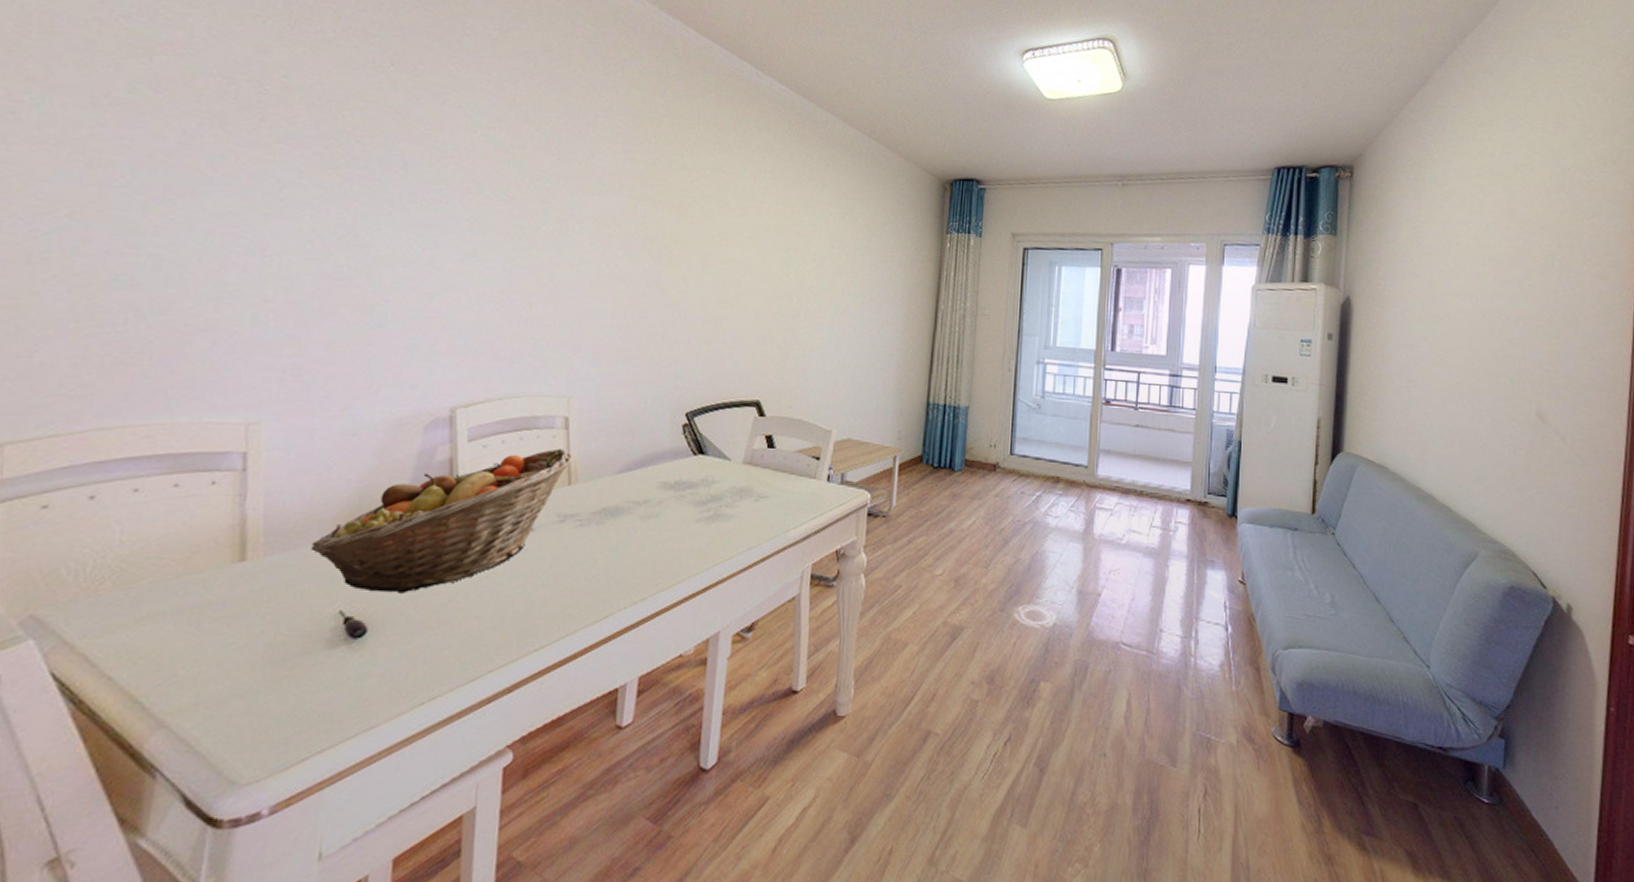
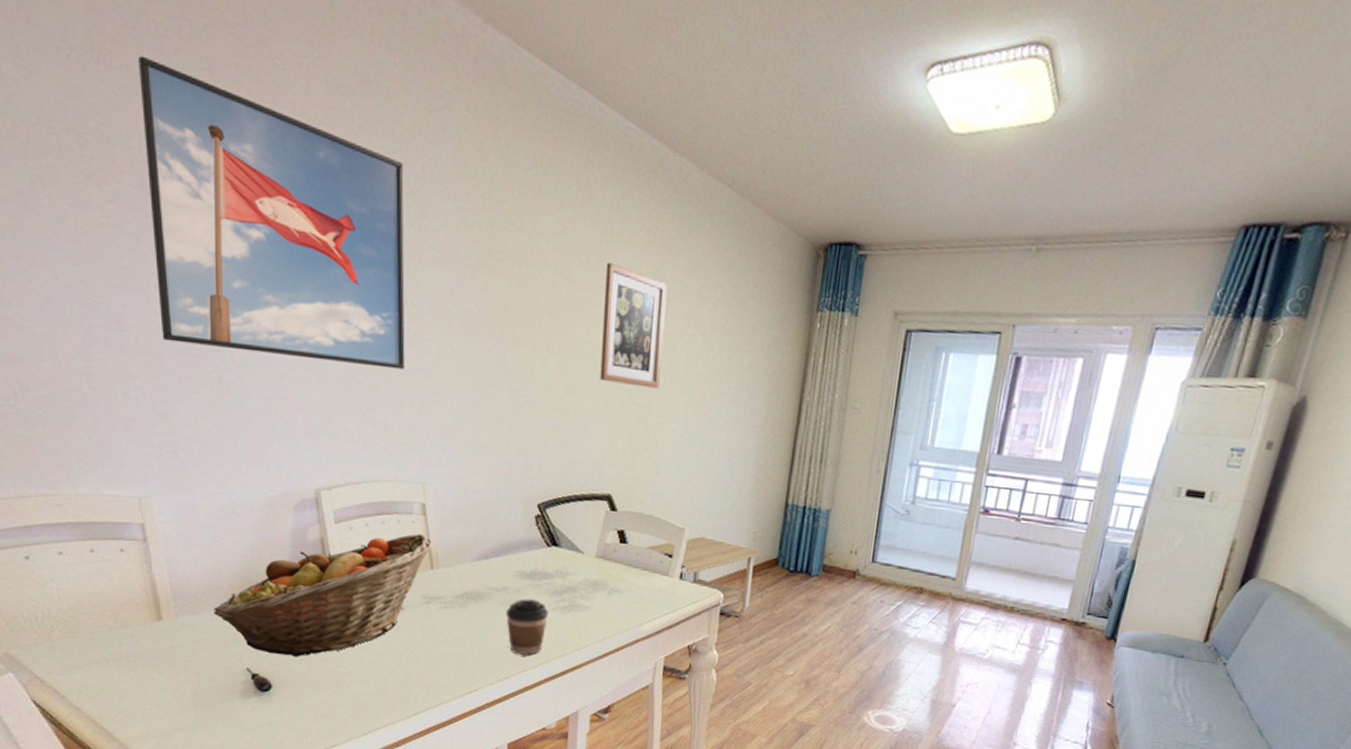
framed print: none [308,24,577,289] -> present [139,55,405,370]
coffee cup: none [646,511,692,573] -> present [506,598,549,655]
wall art: none [751,194,815,301] -> present [600,262,668,389]

